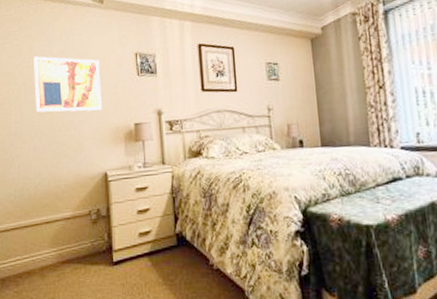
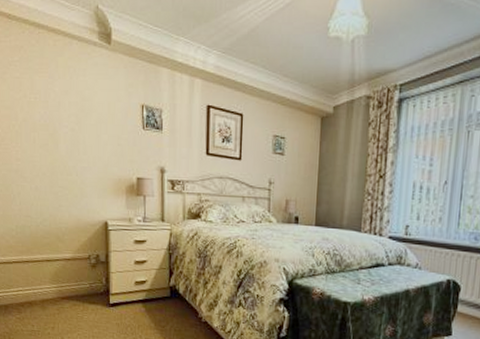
wall art: present [33,56,102,113] -> none [35,92,105,160]

